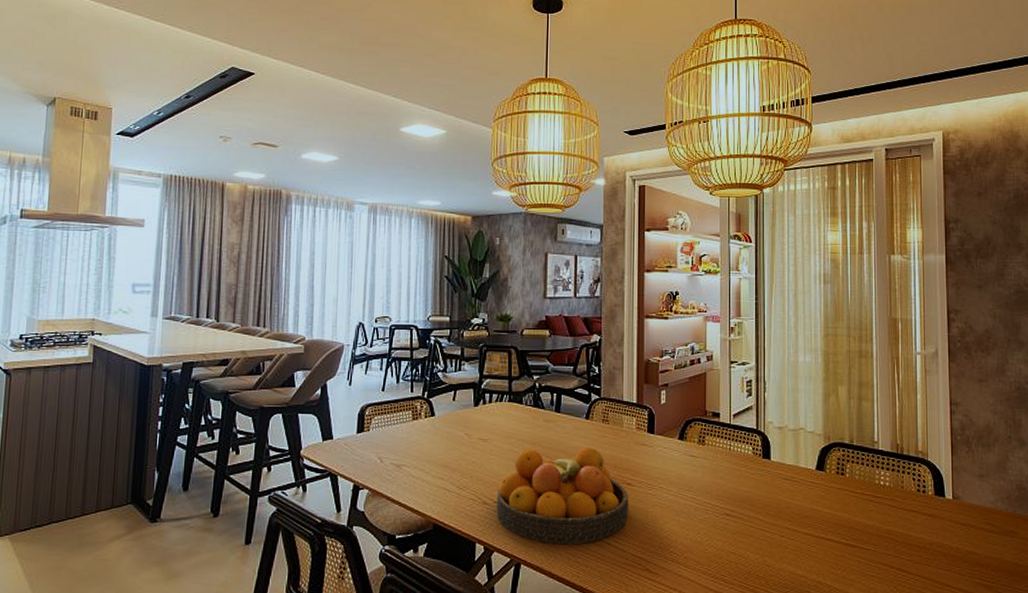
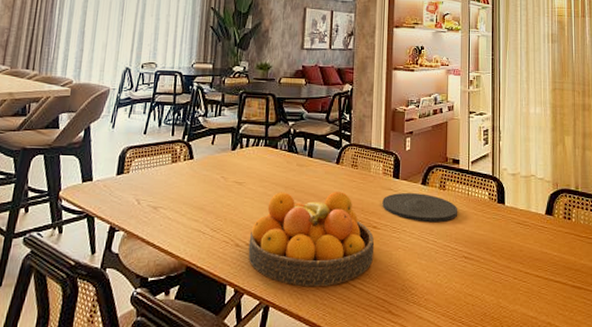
plate: none [636,448,719,479] -> present [382,193,458,223]

